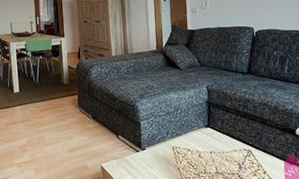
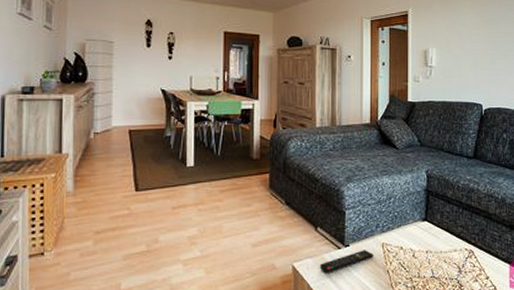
remote control: none [122,152,166,171] -> present [319,250,373,272]

